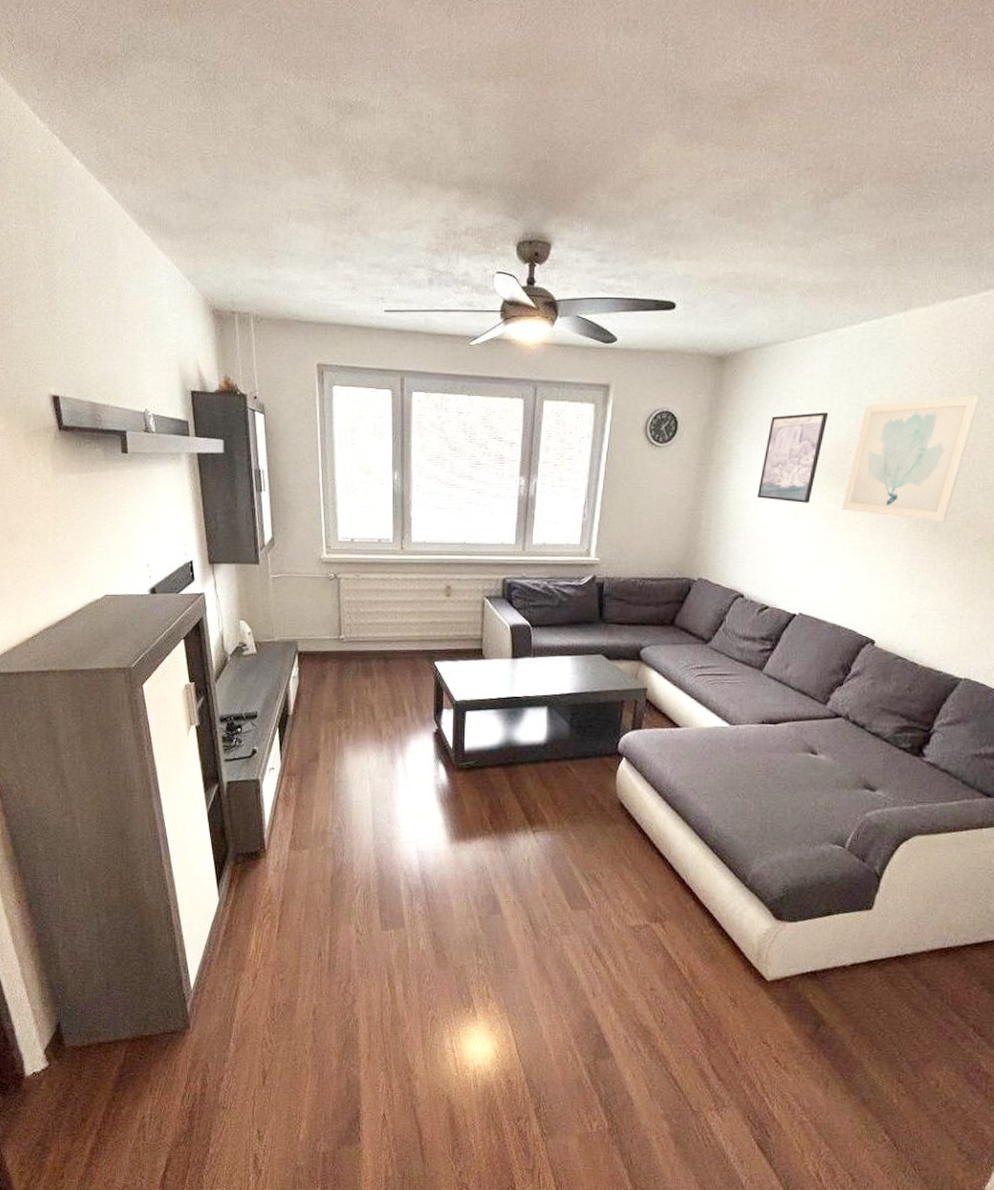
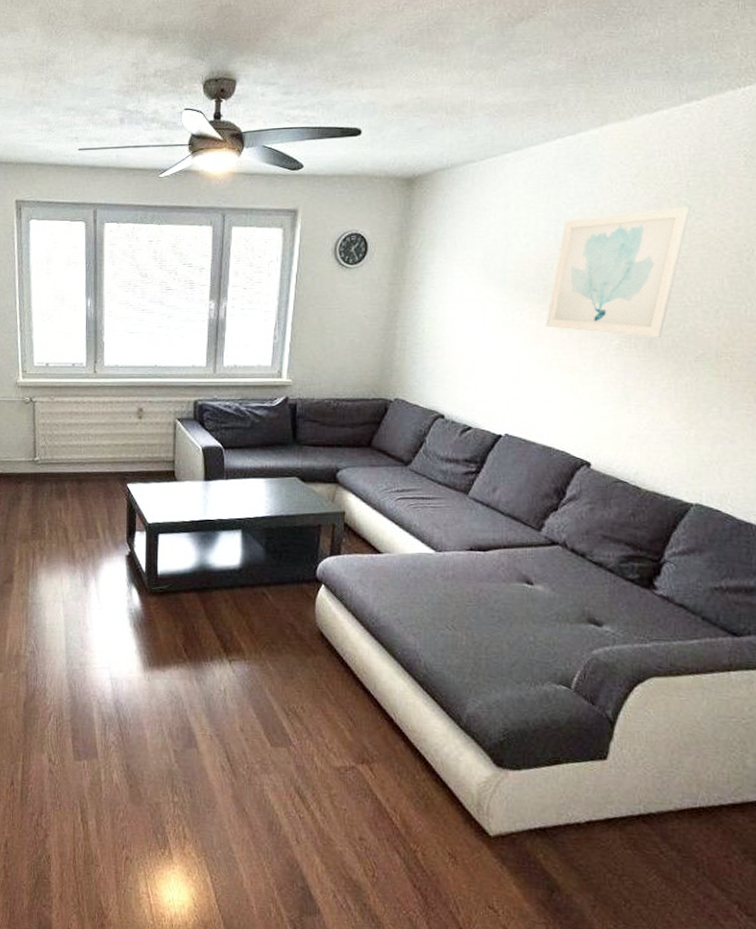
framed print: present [757,412,829,503] -> none [453,229,526,321]

